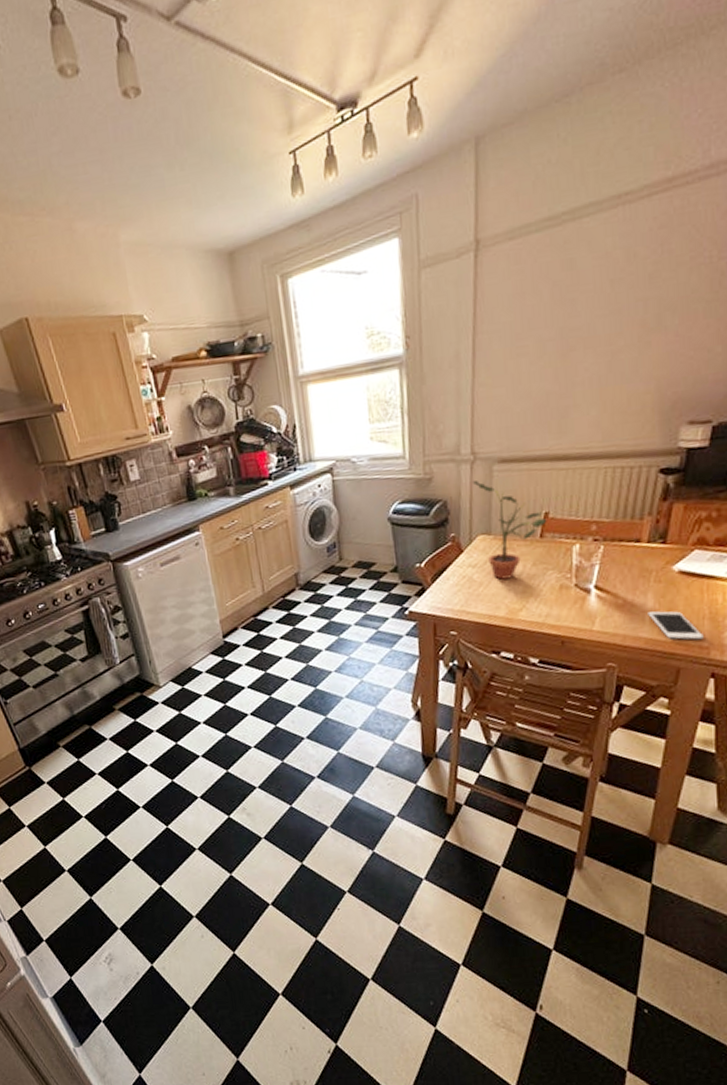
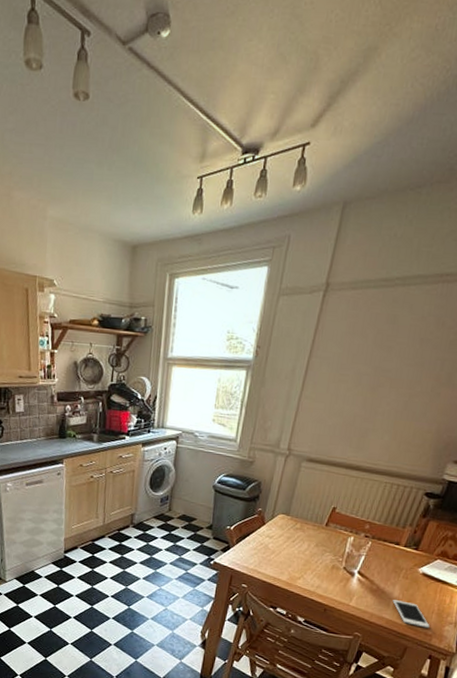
potted plant: present [473,481,547,580] -> none [282,471,334,553]

